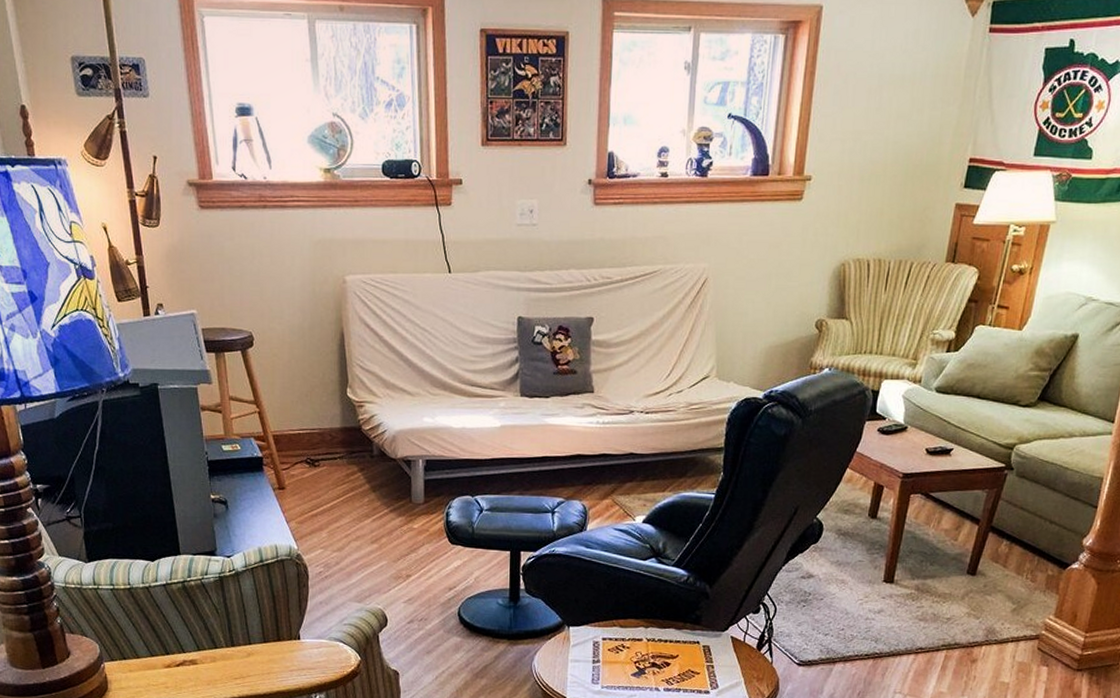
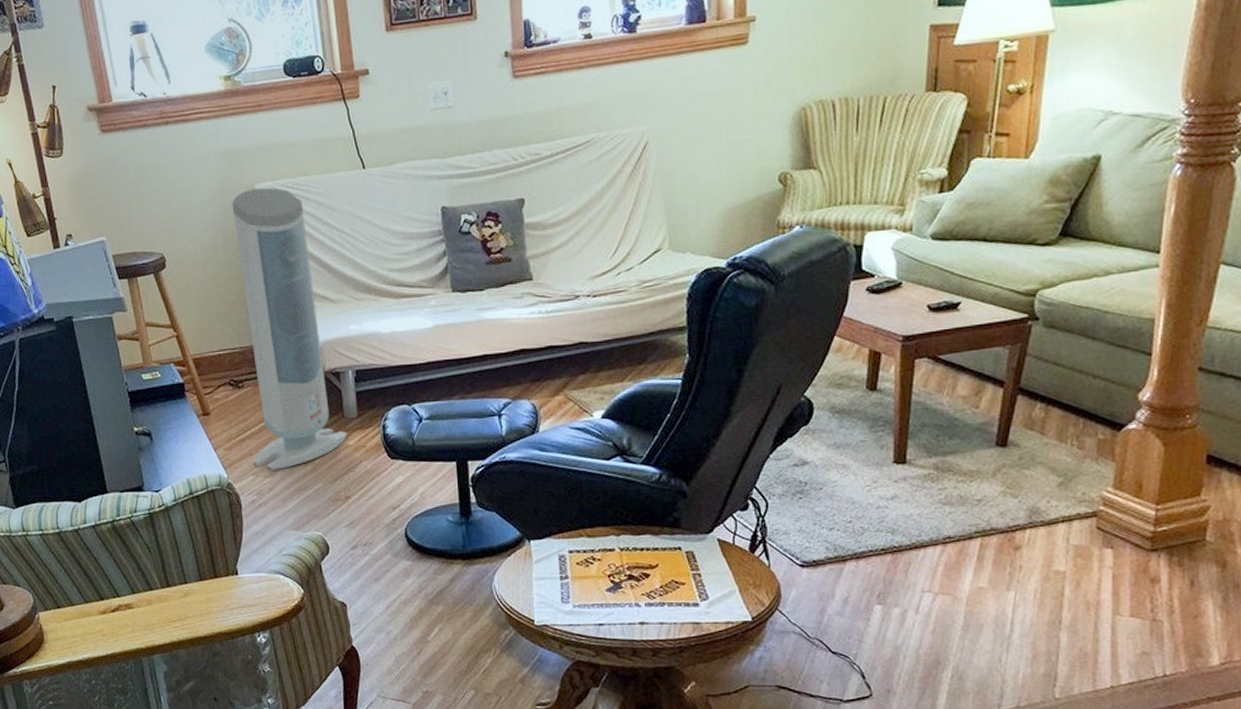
air purifier: none [322,279,413,546] -> present [232,187,347,470]

